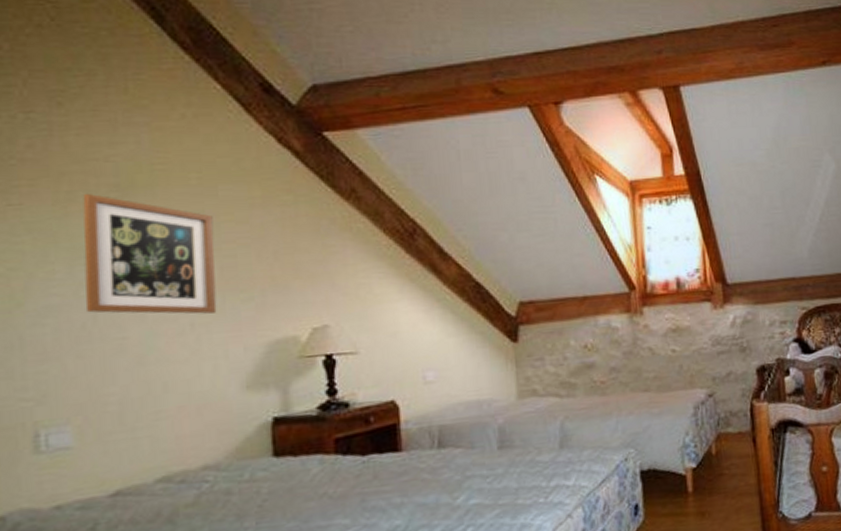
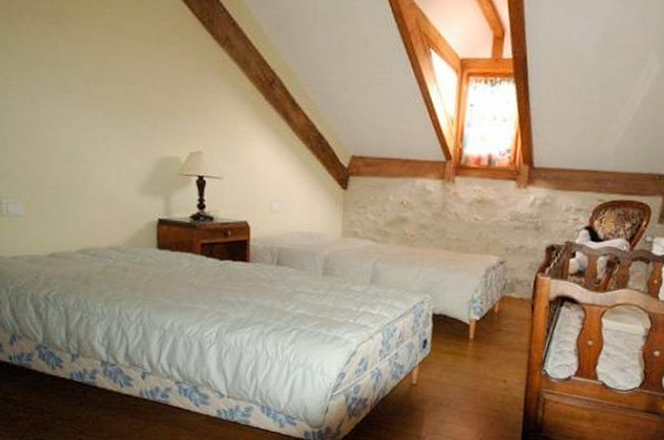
wall art: present [82,193,217,314] -> none [28,16,122,129]

